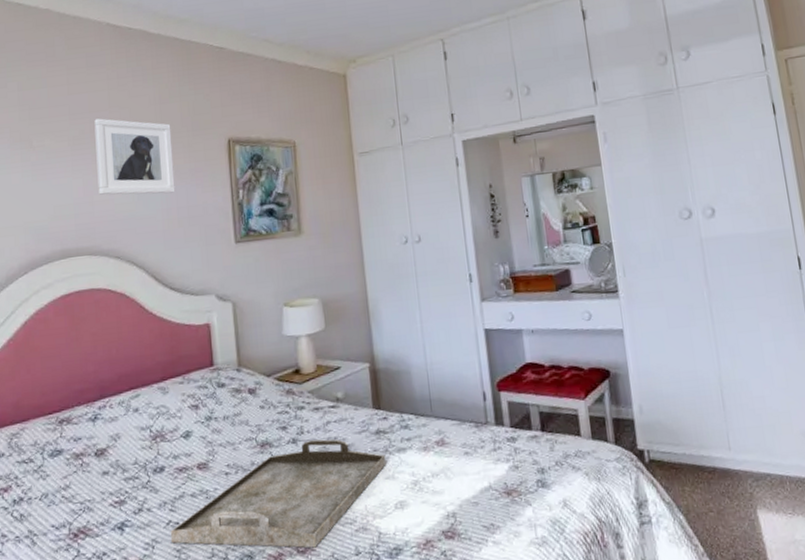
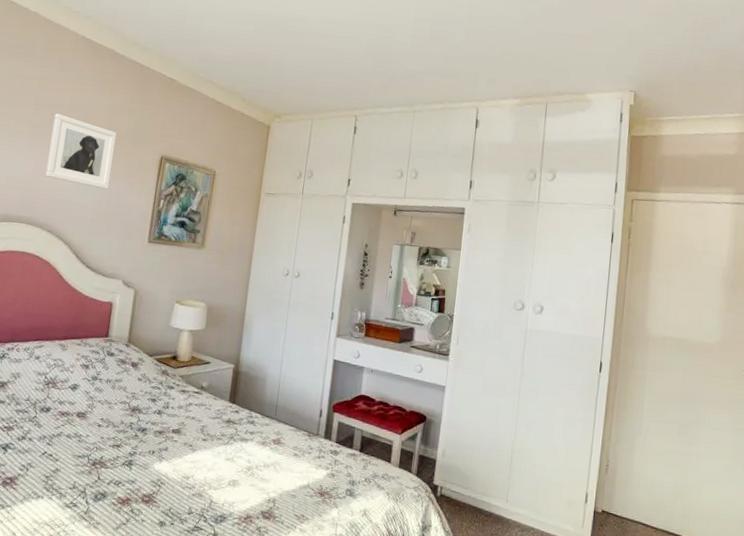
serving tray: present [170,439,386,548] -> none [42,415,230,501]

